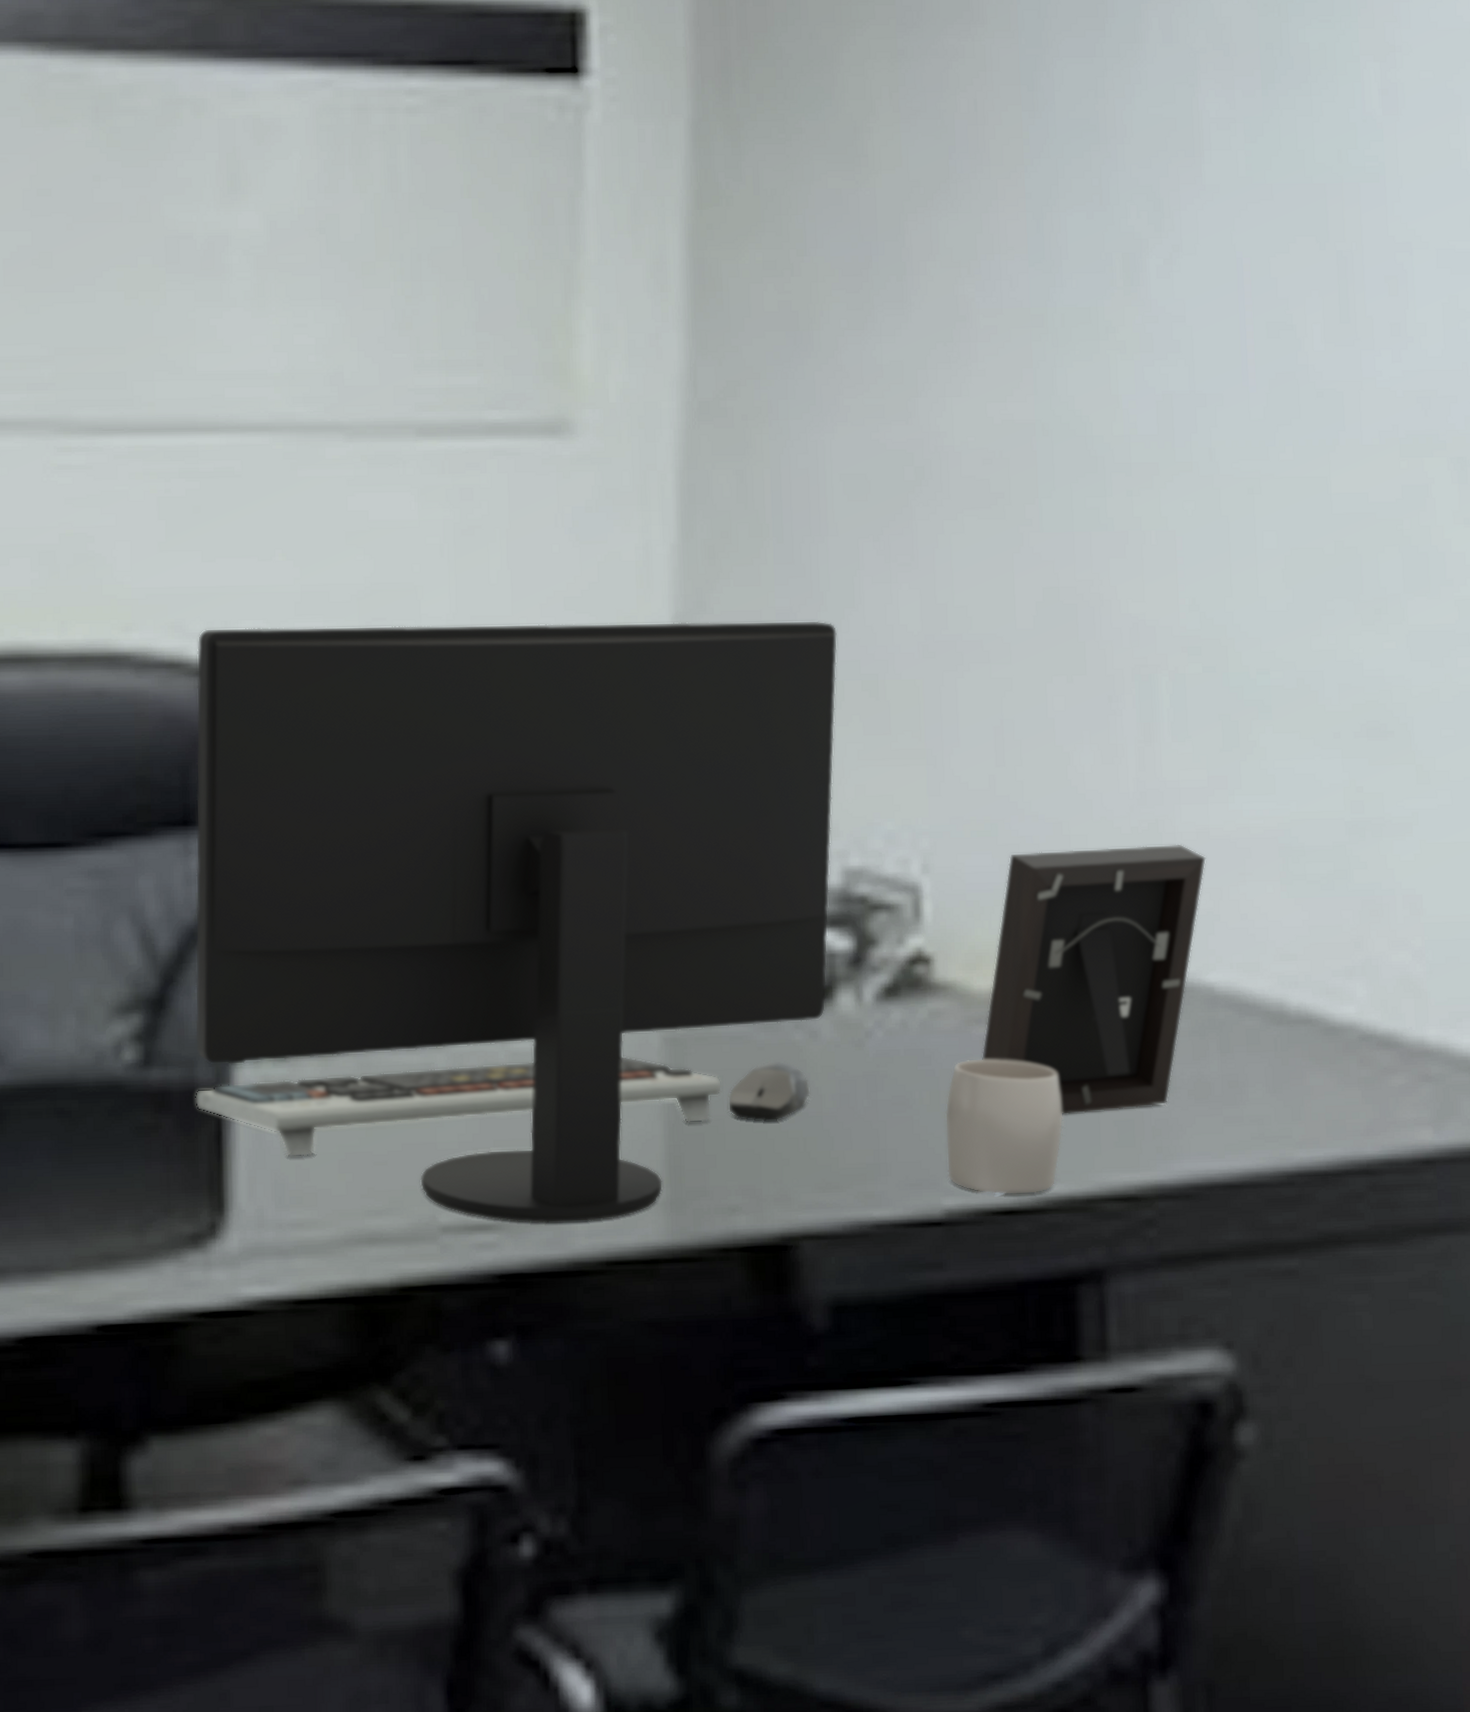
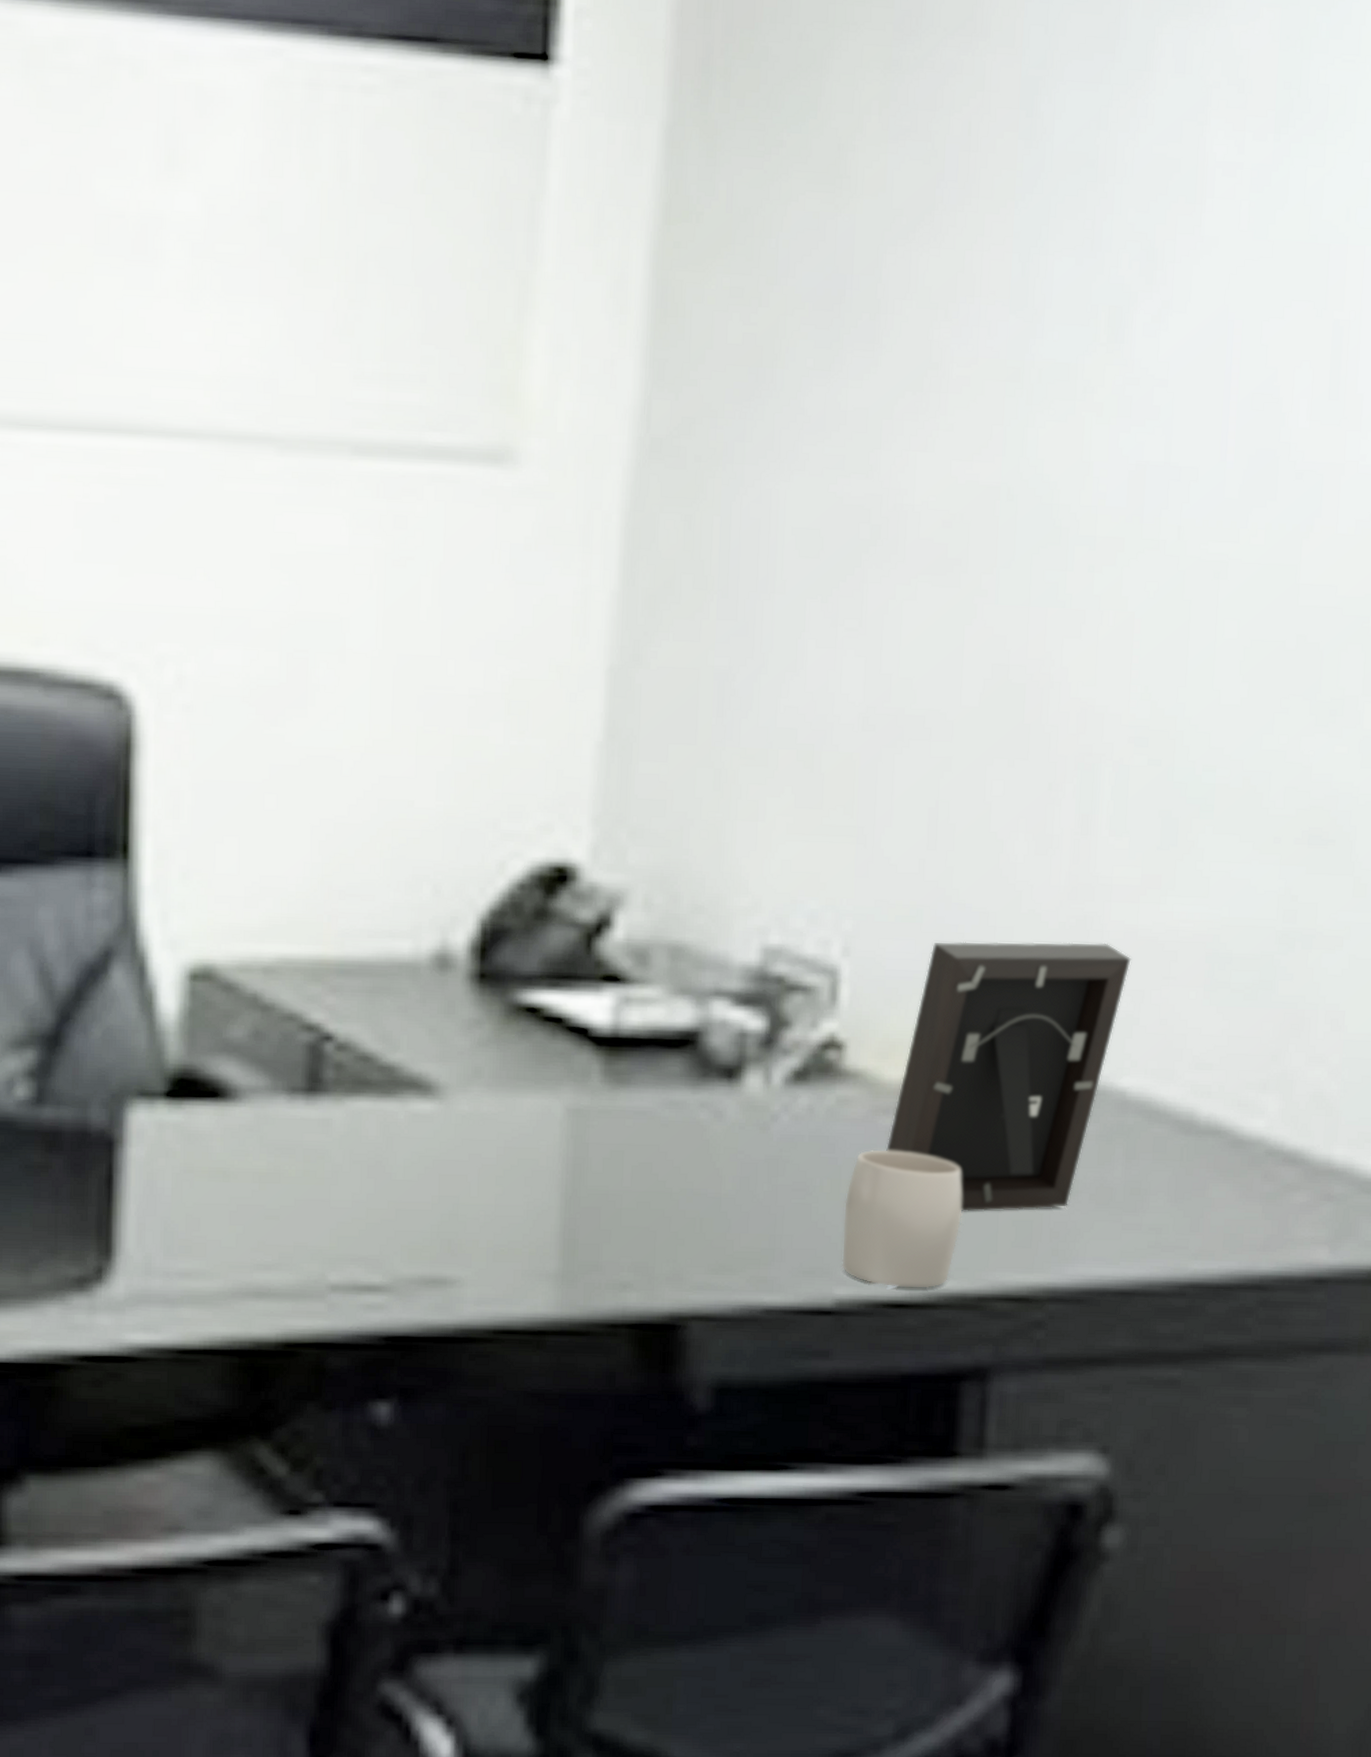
computer monitor: present [195,621,838,1223] -> none [89,649,777,1289]
computer keyboard: present [195,1055,723,1157] -> none [87,1123,623,1206]
computer mouse: present [727,1060,811,1122] -> none [626,1137,712,1200]

